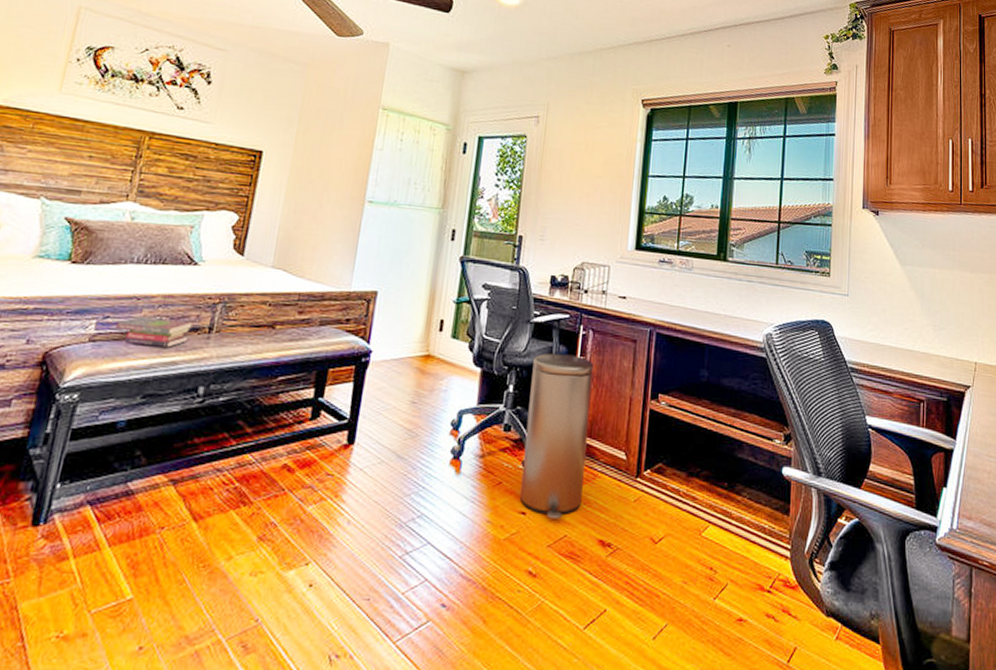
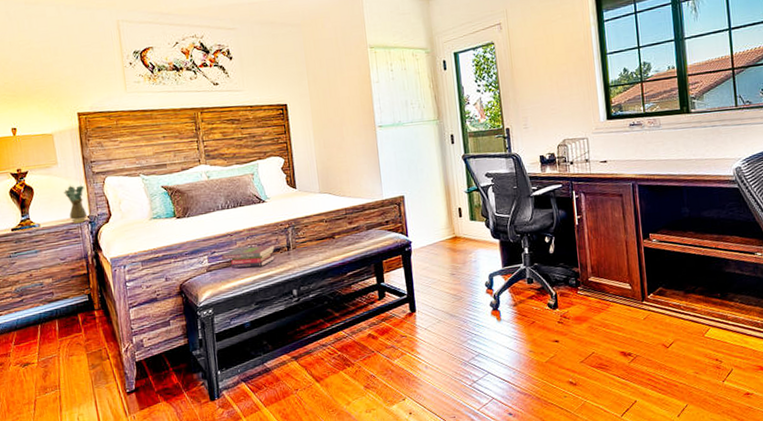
pedal bin: present [519,352,594,519] -> none [539,215,601,342]

